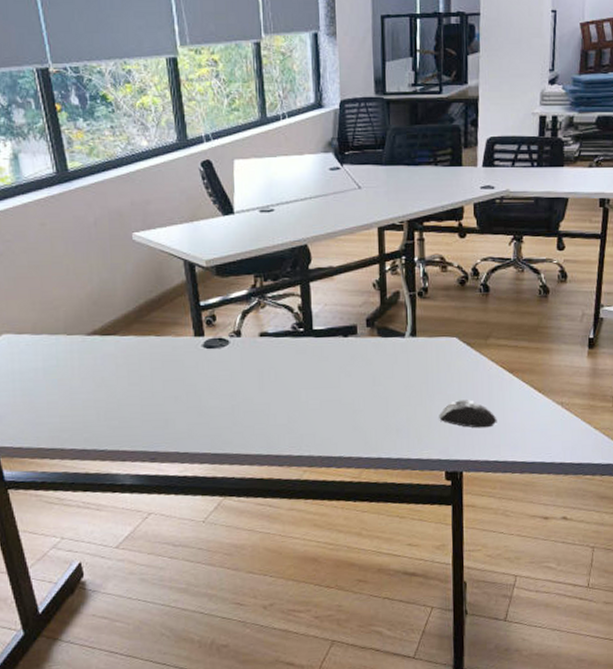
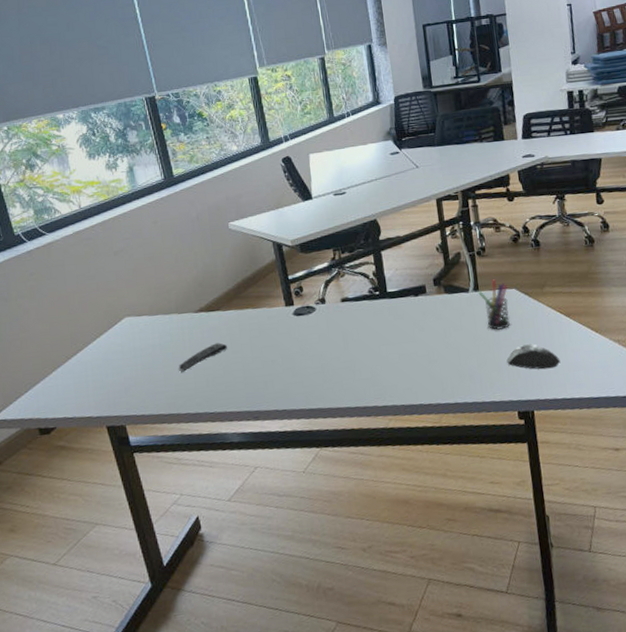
remote control: none [64,372,123,402] -> present [178,343,227,372]
pen holder: none [415,325,448,383] -> present [478,279,510,331]

